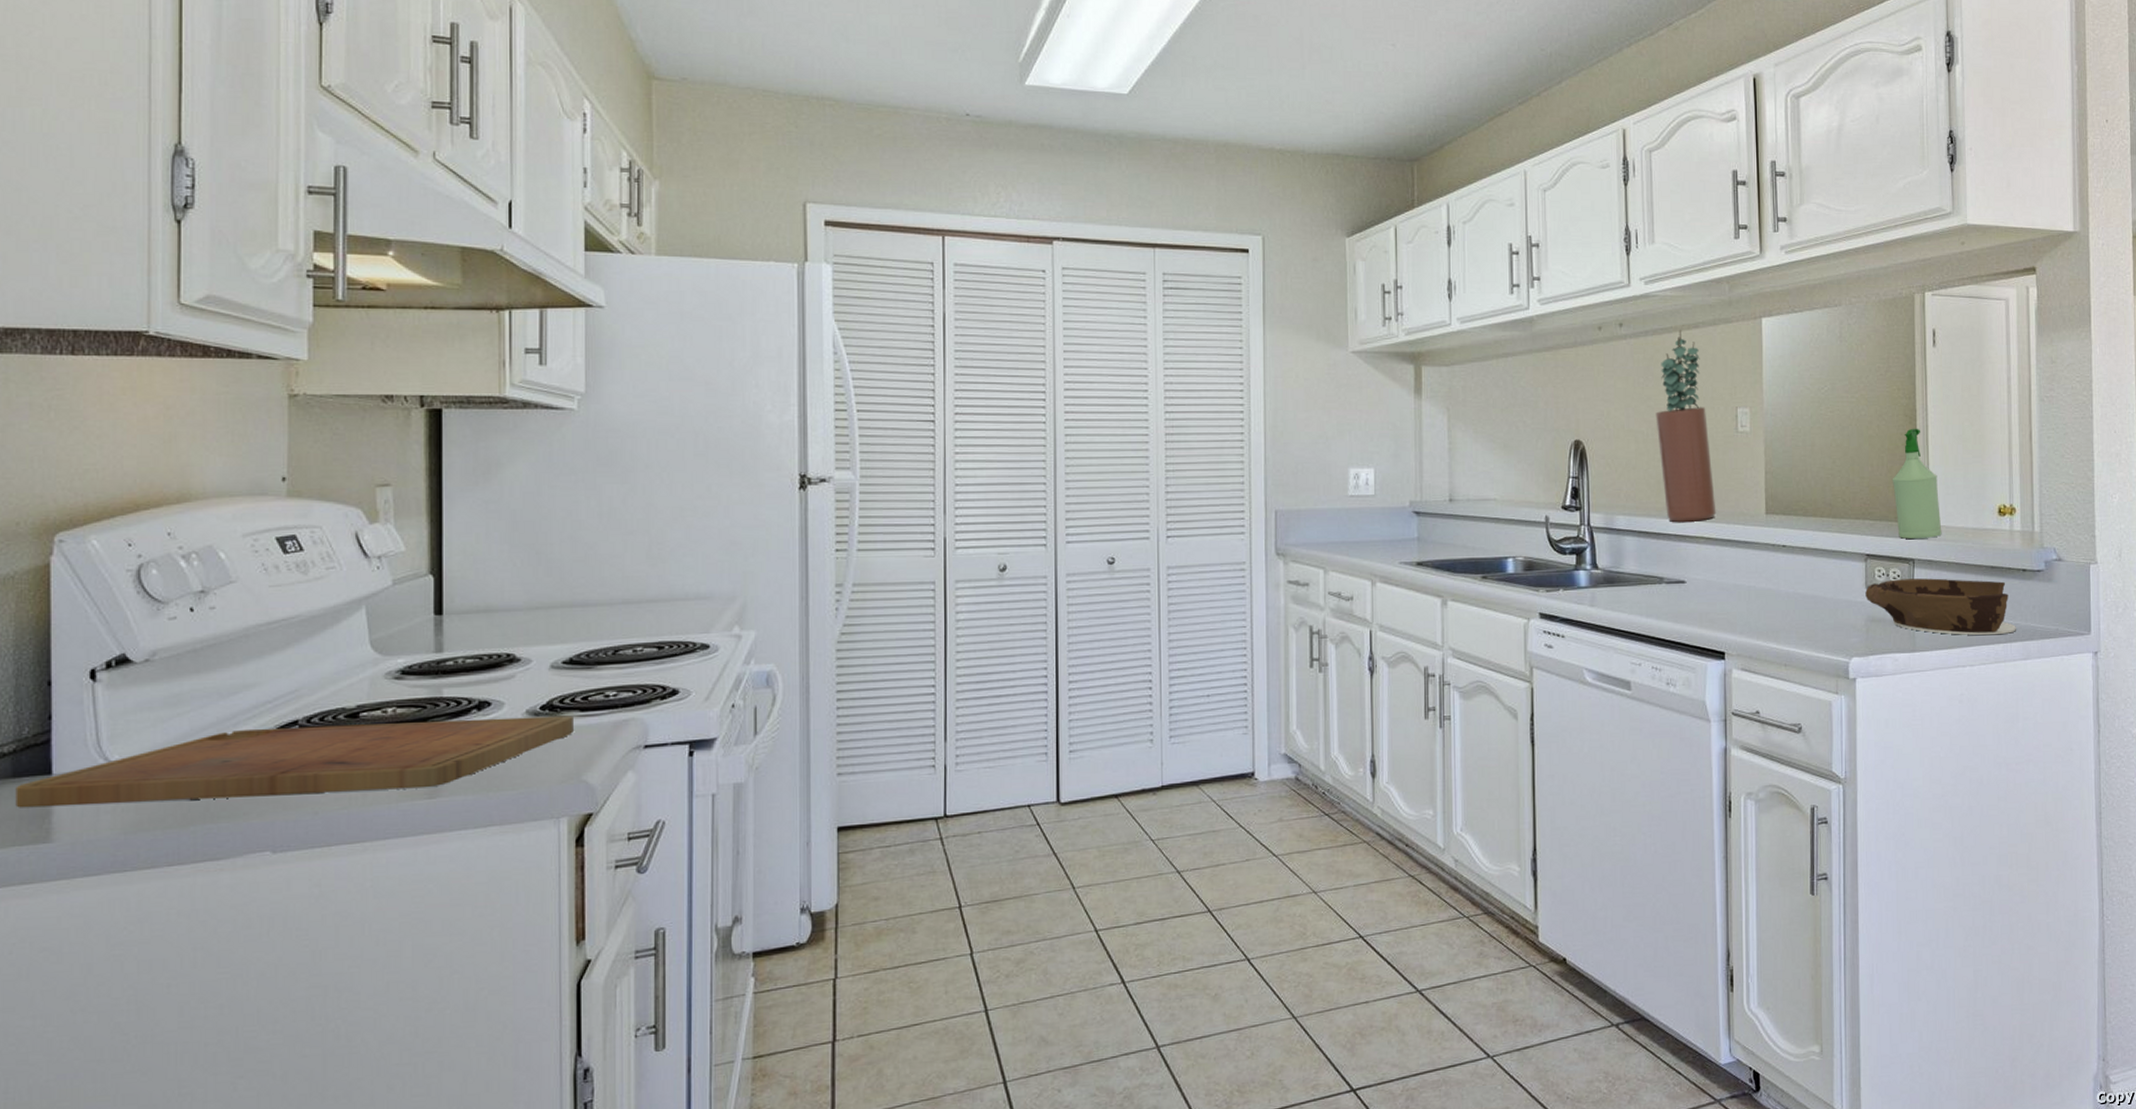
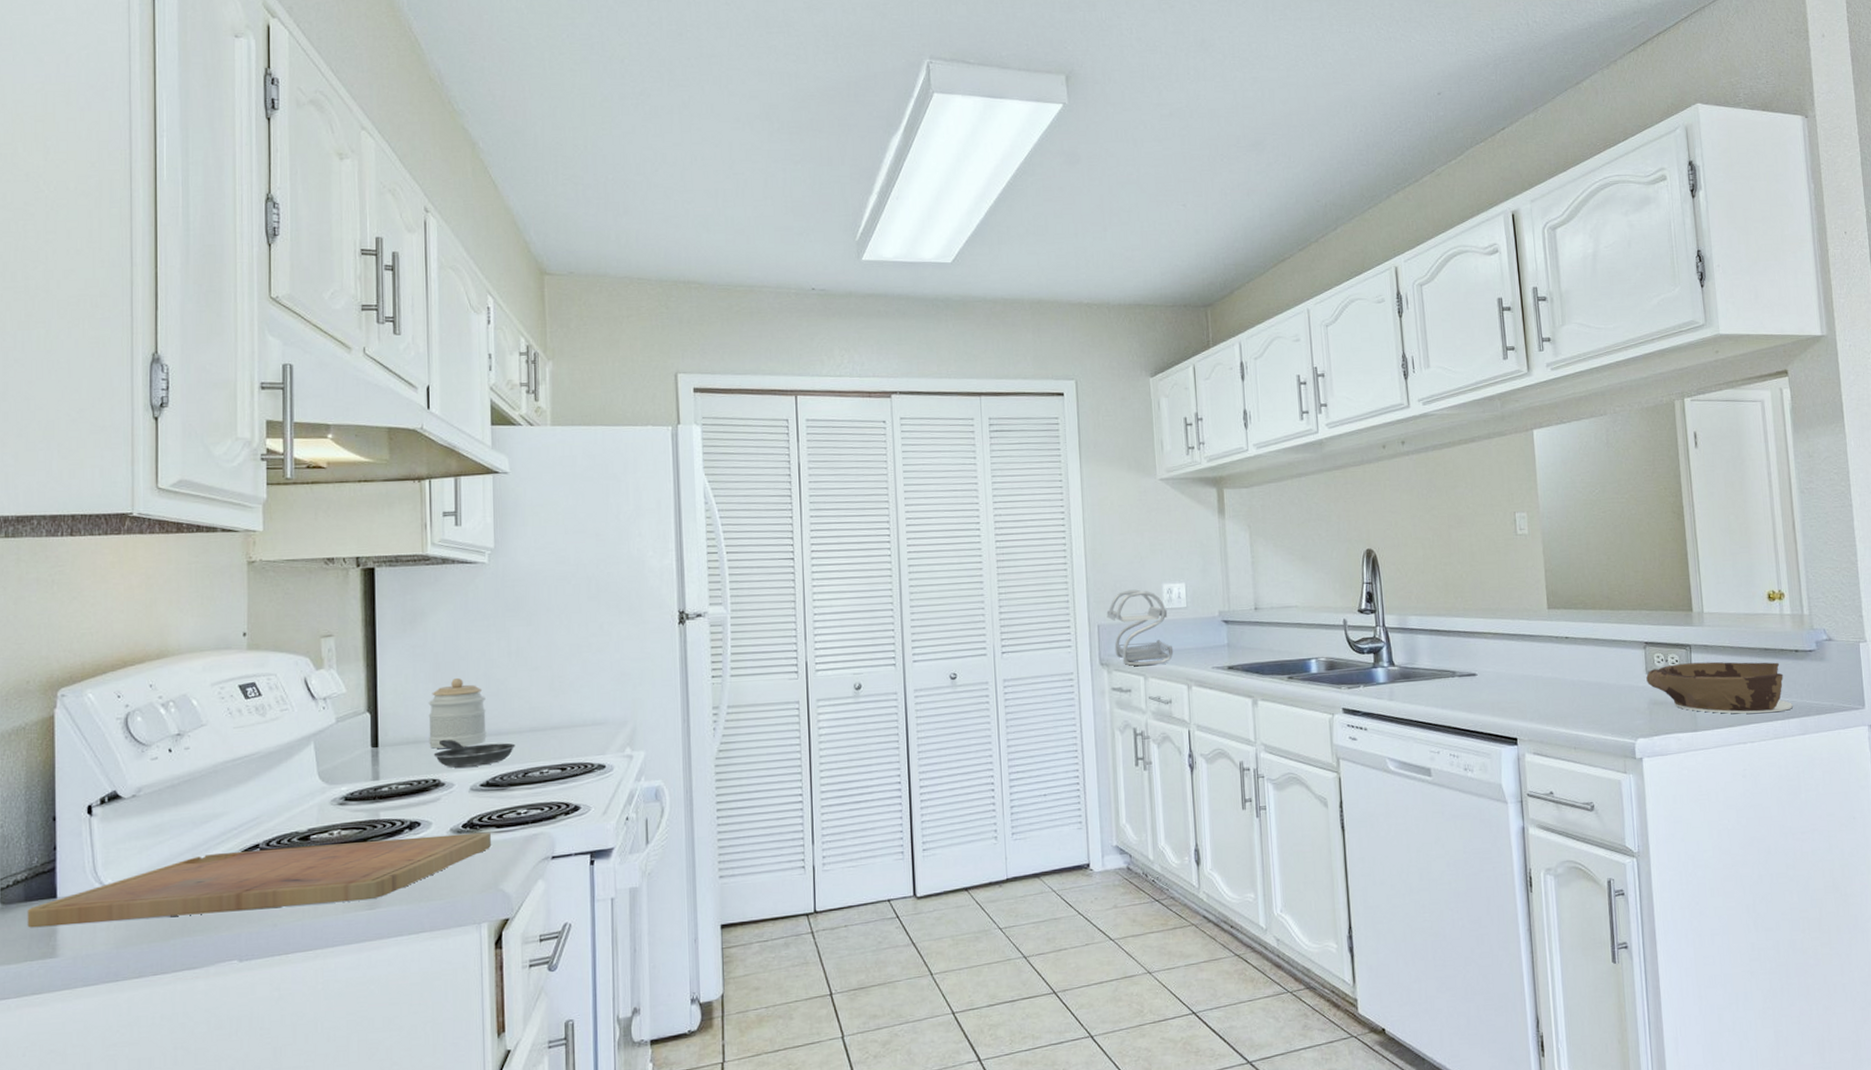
jar: none [503,539,571,619] -> present [428,677,487,749]
frying pan: none [508,608,605,642] -> present [433,739,516,768]
dish rack: none [1285,473,1358,559] -> present [1106,589,1174,667]
vase: present [1655,330,1716,522] -> none [1440,445,1502,620]
spray bottle: present [1892,428,1942,539] -> none [1664,523,1716,626]

